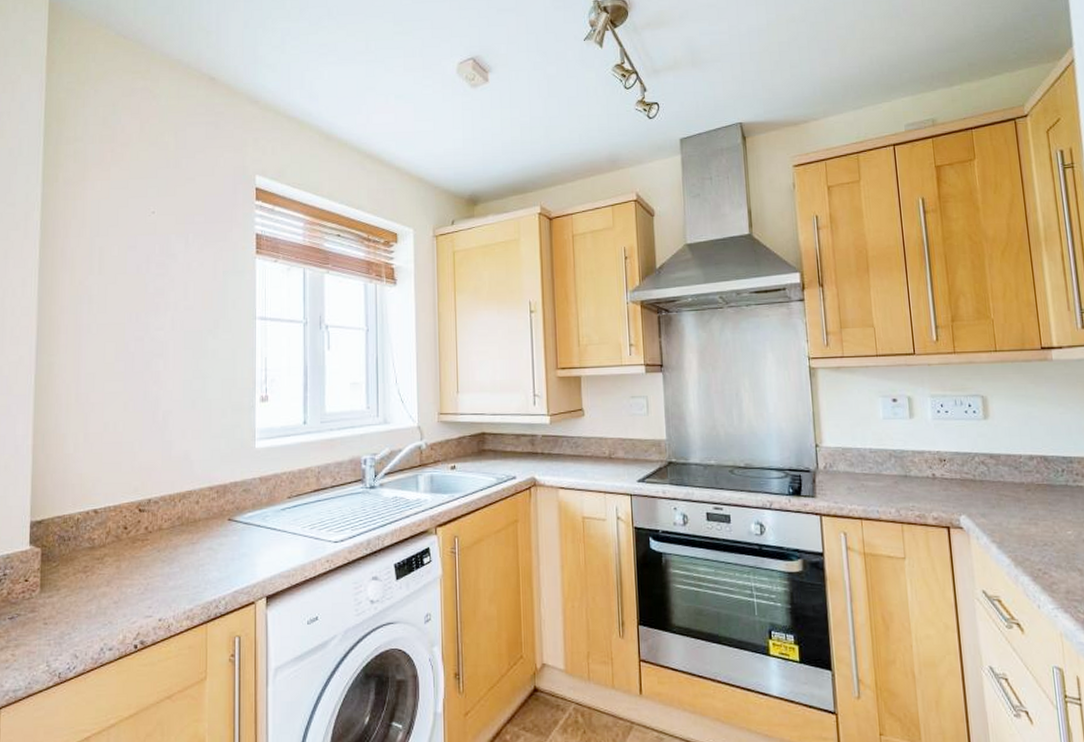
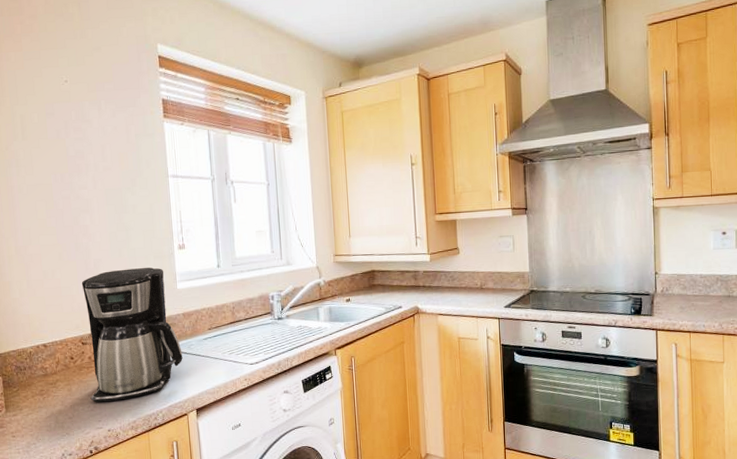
coffee maker: none [141,422,255,584] -> present [81,267,183,403]

